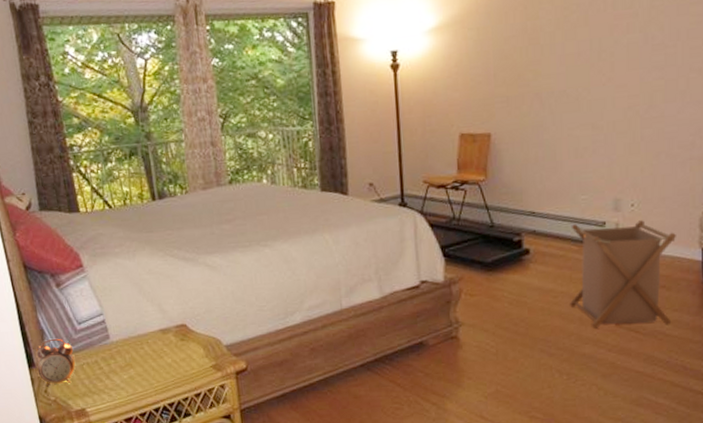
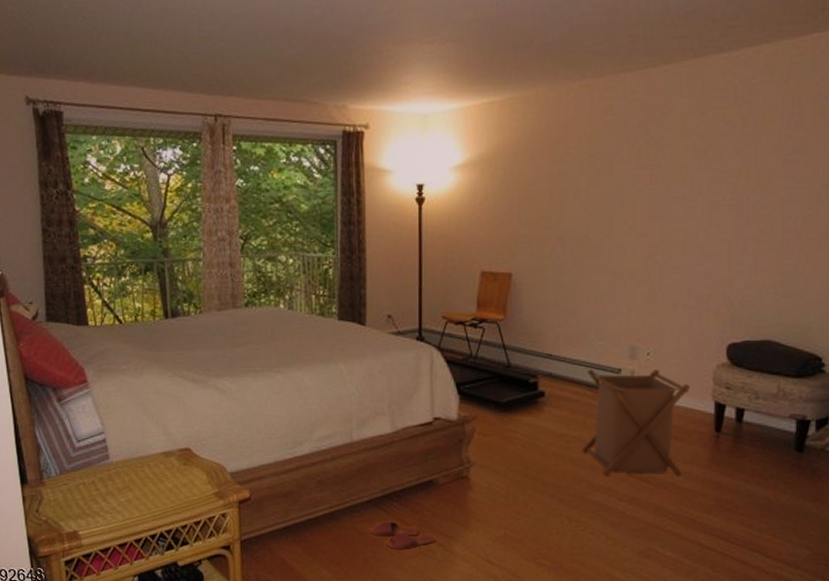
alarm clock: present [37,338,76,387] -> none [30,455,72,506]
slippers: none [364,384,428,410] -> present [370,522,435,549]

